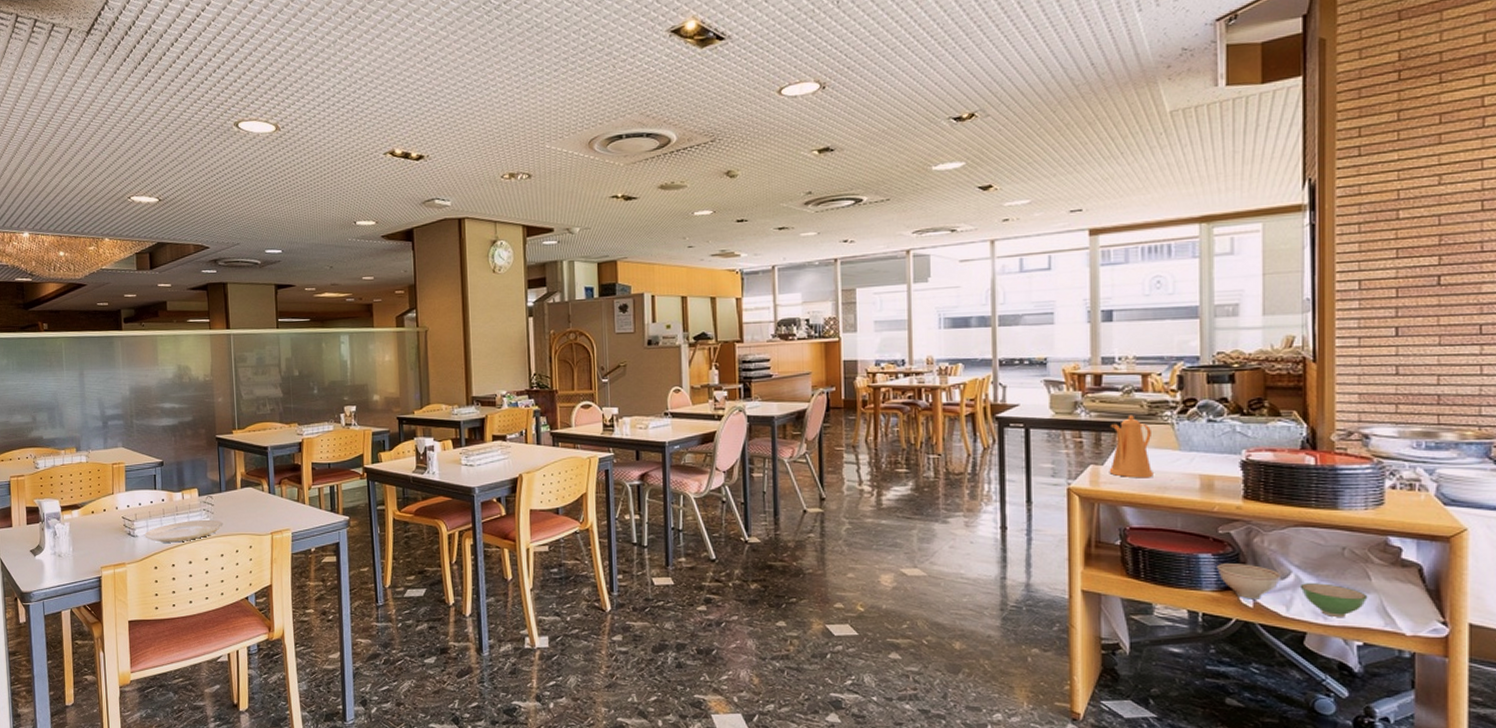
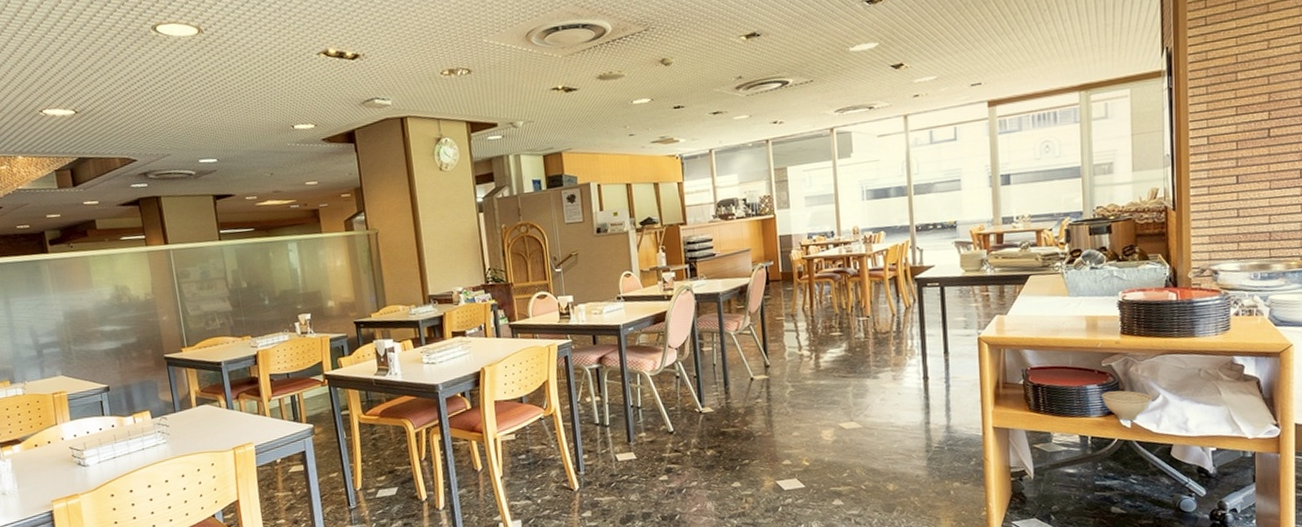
plate: present [144,519,223,543] -> none [95,440,181,470]
coffee pot: present [1109,415,1153,478] -> none [1011,267,1048,324]
bowl: present [1299,583,1368,618] -> none [1166,401,1219,430]

